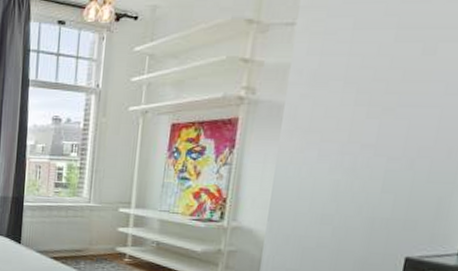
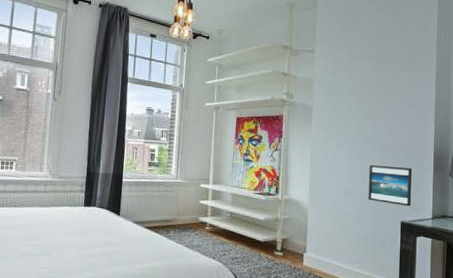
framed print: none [356,182,436,238] -> present [368,165,413,207]

